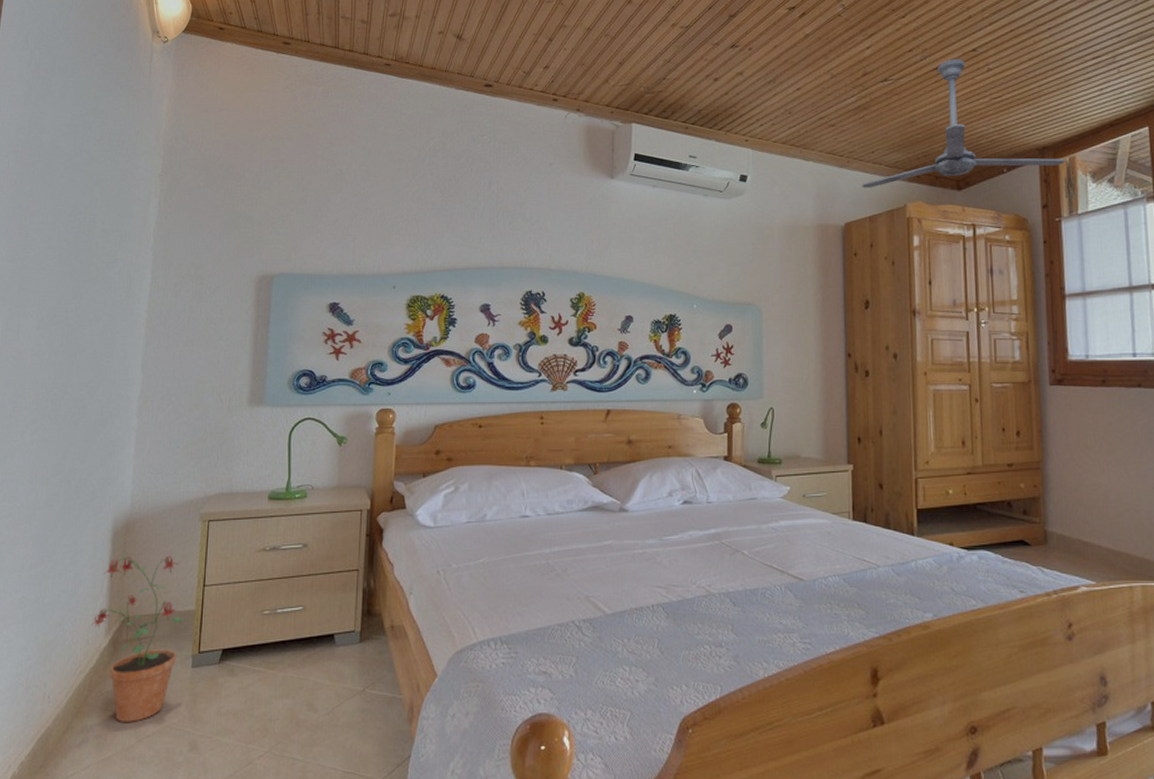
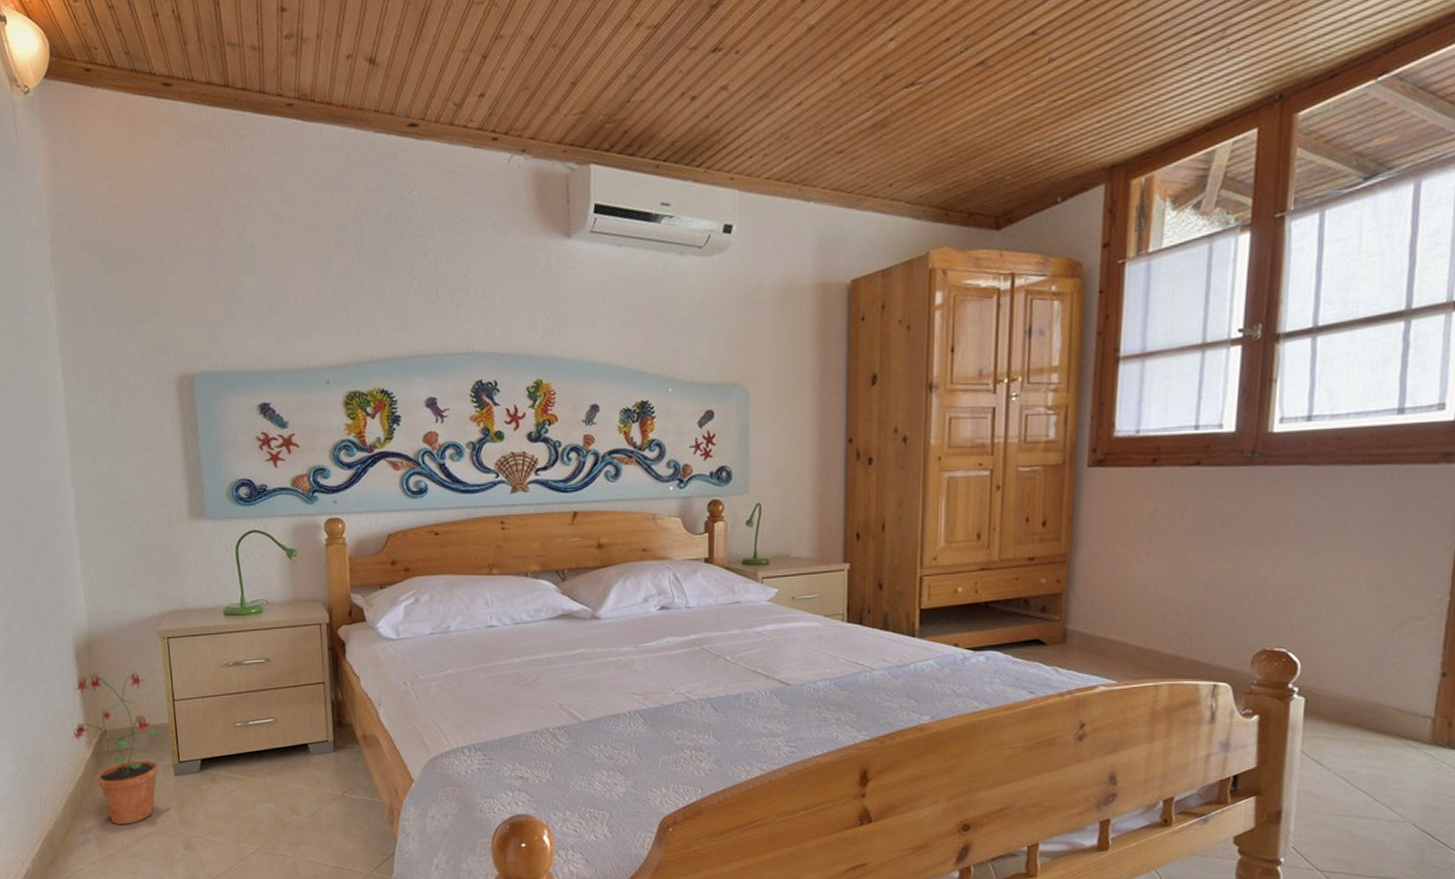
ceiling fan: present [862,58,1065,189] -> none [875,46,1139,234]

